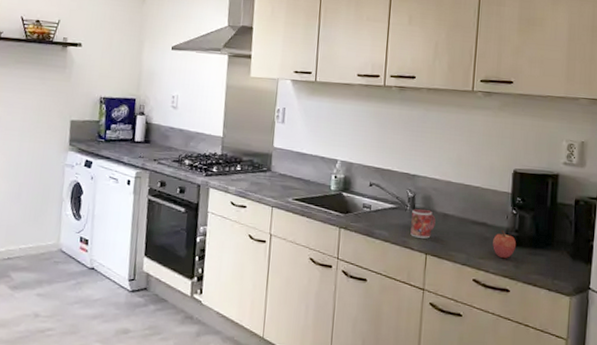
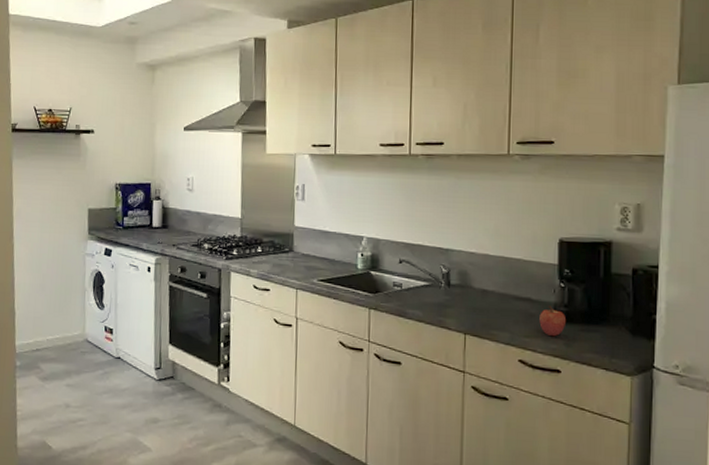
mug: present [410,209,436,239] -> none [446,286,474,317]

